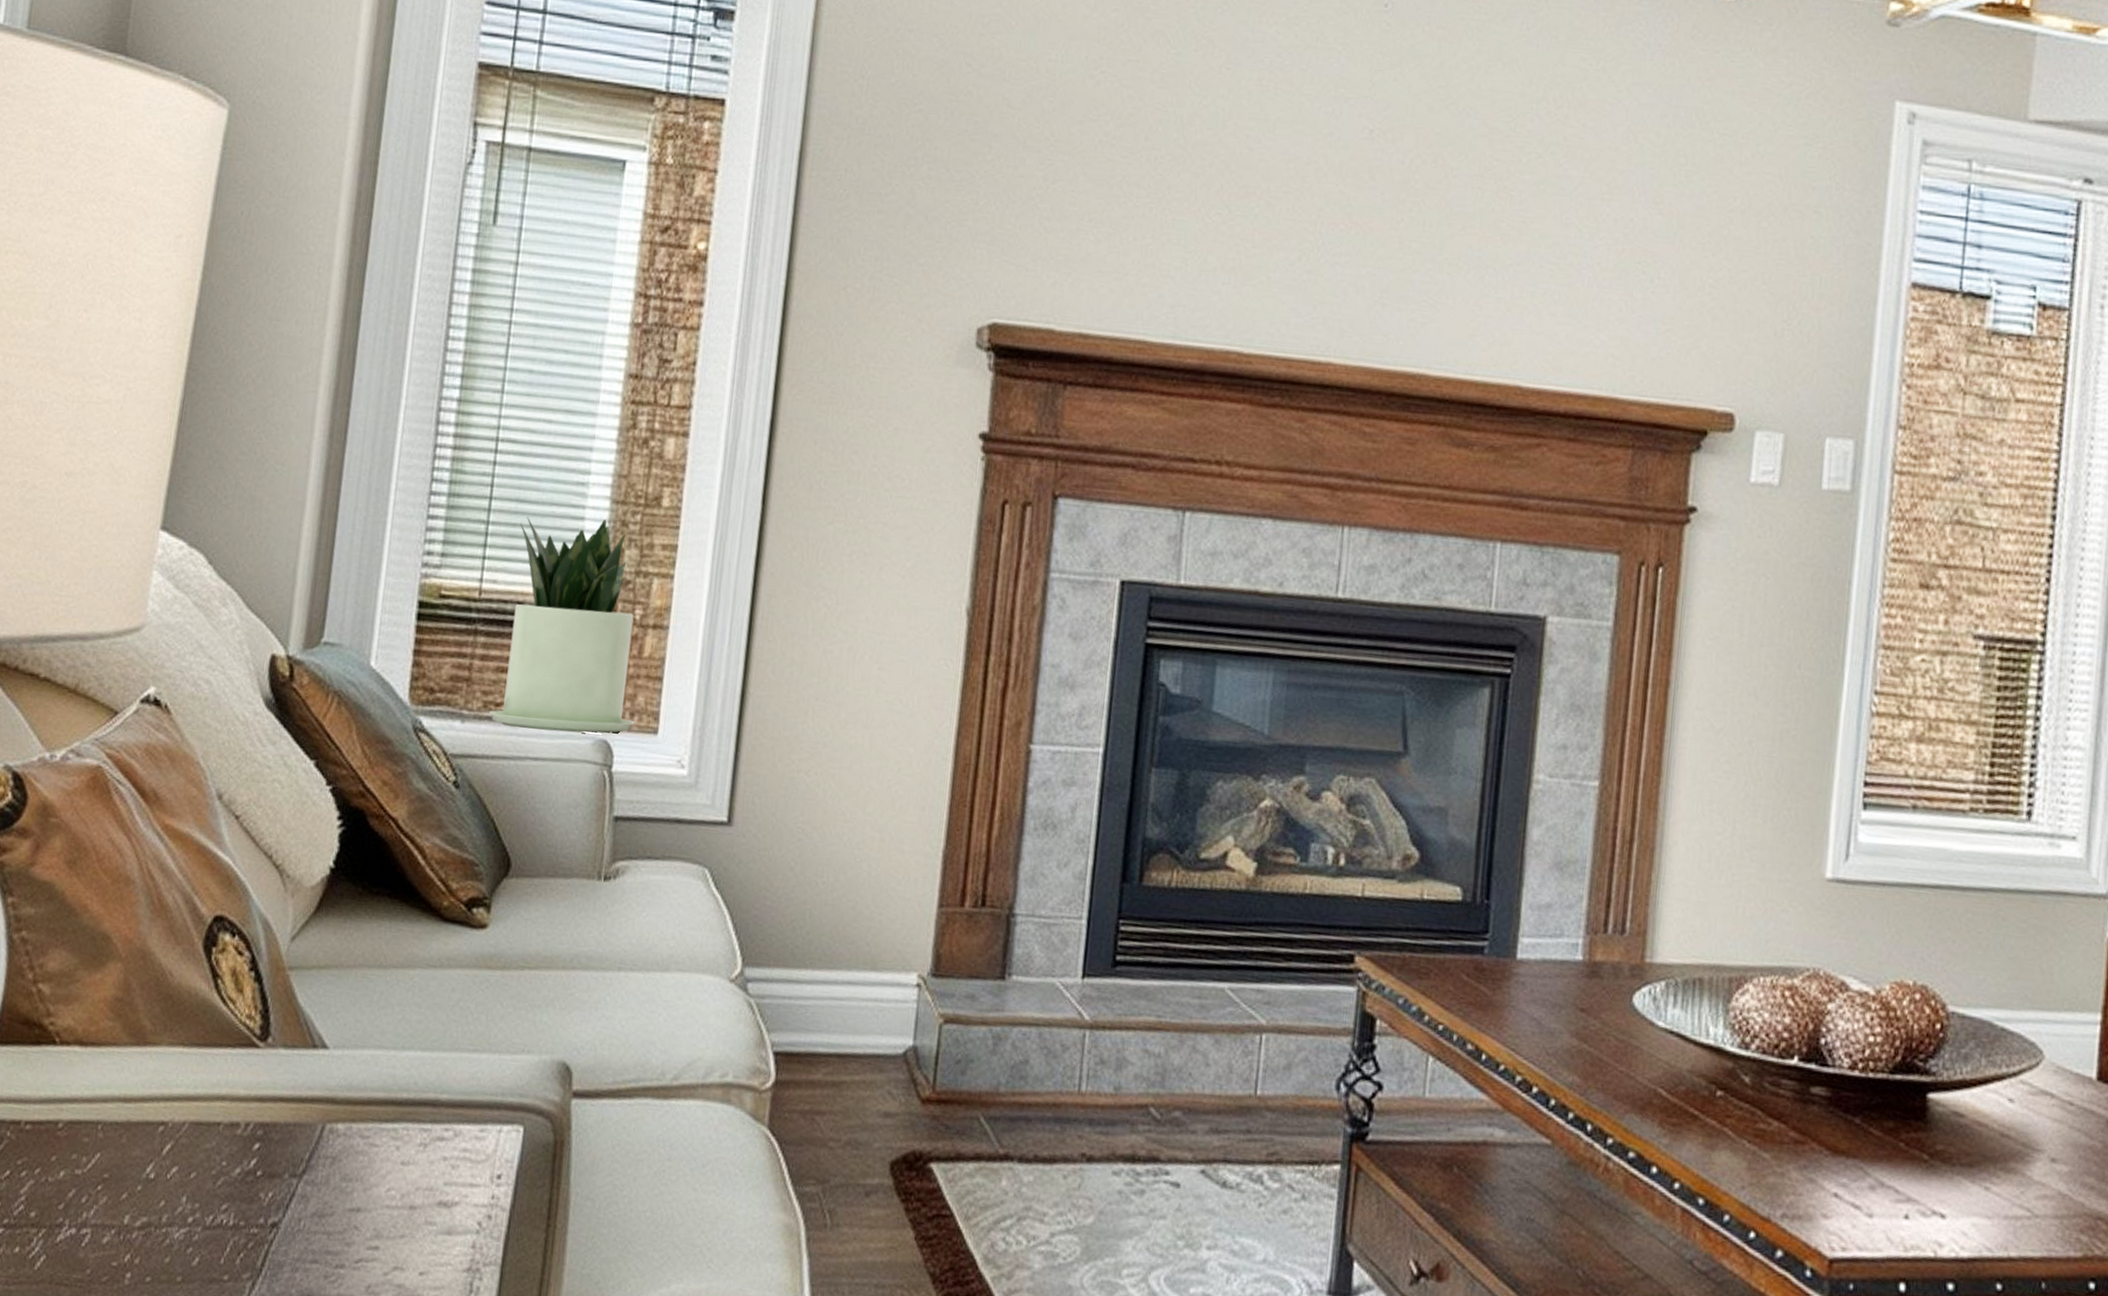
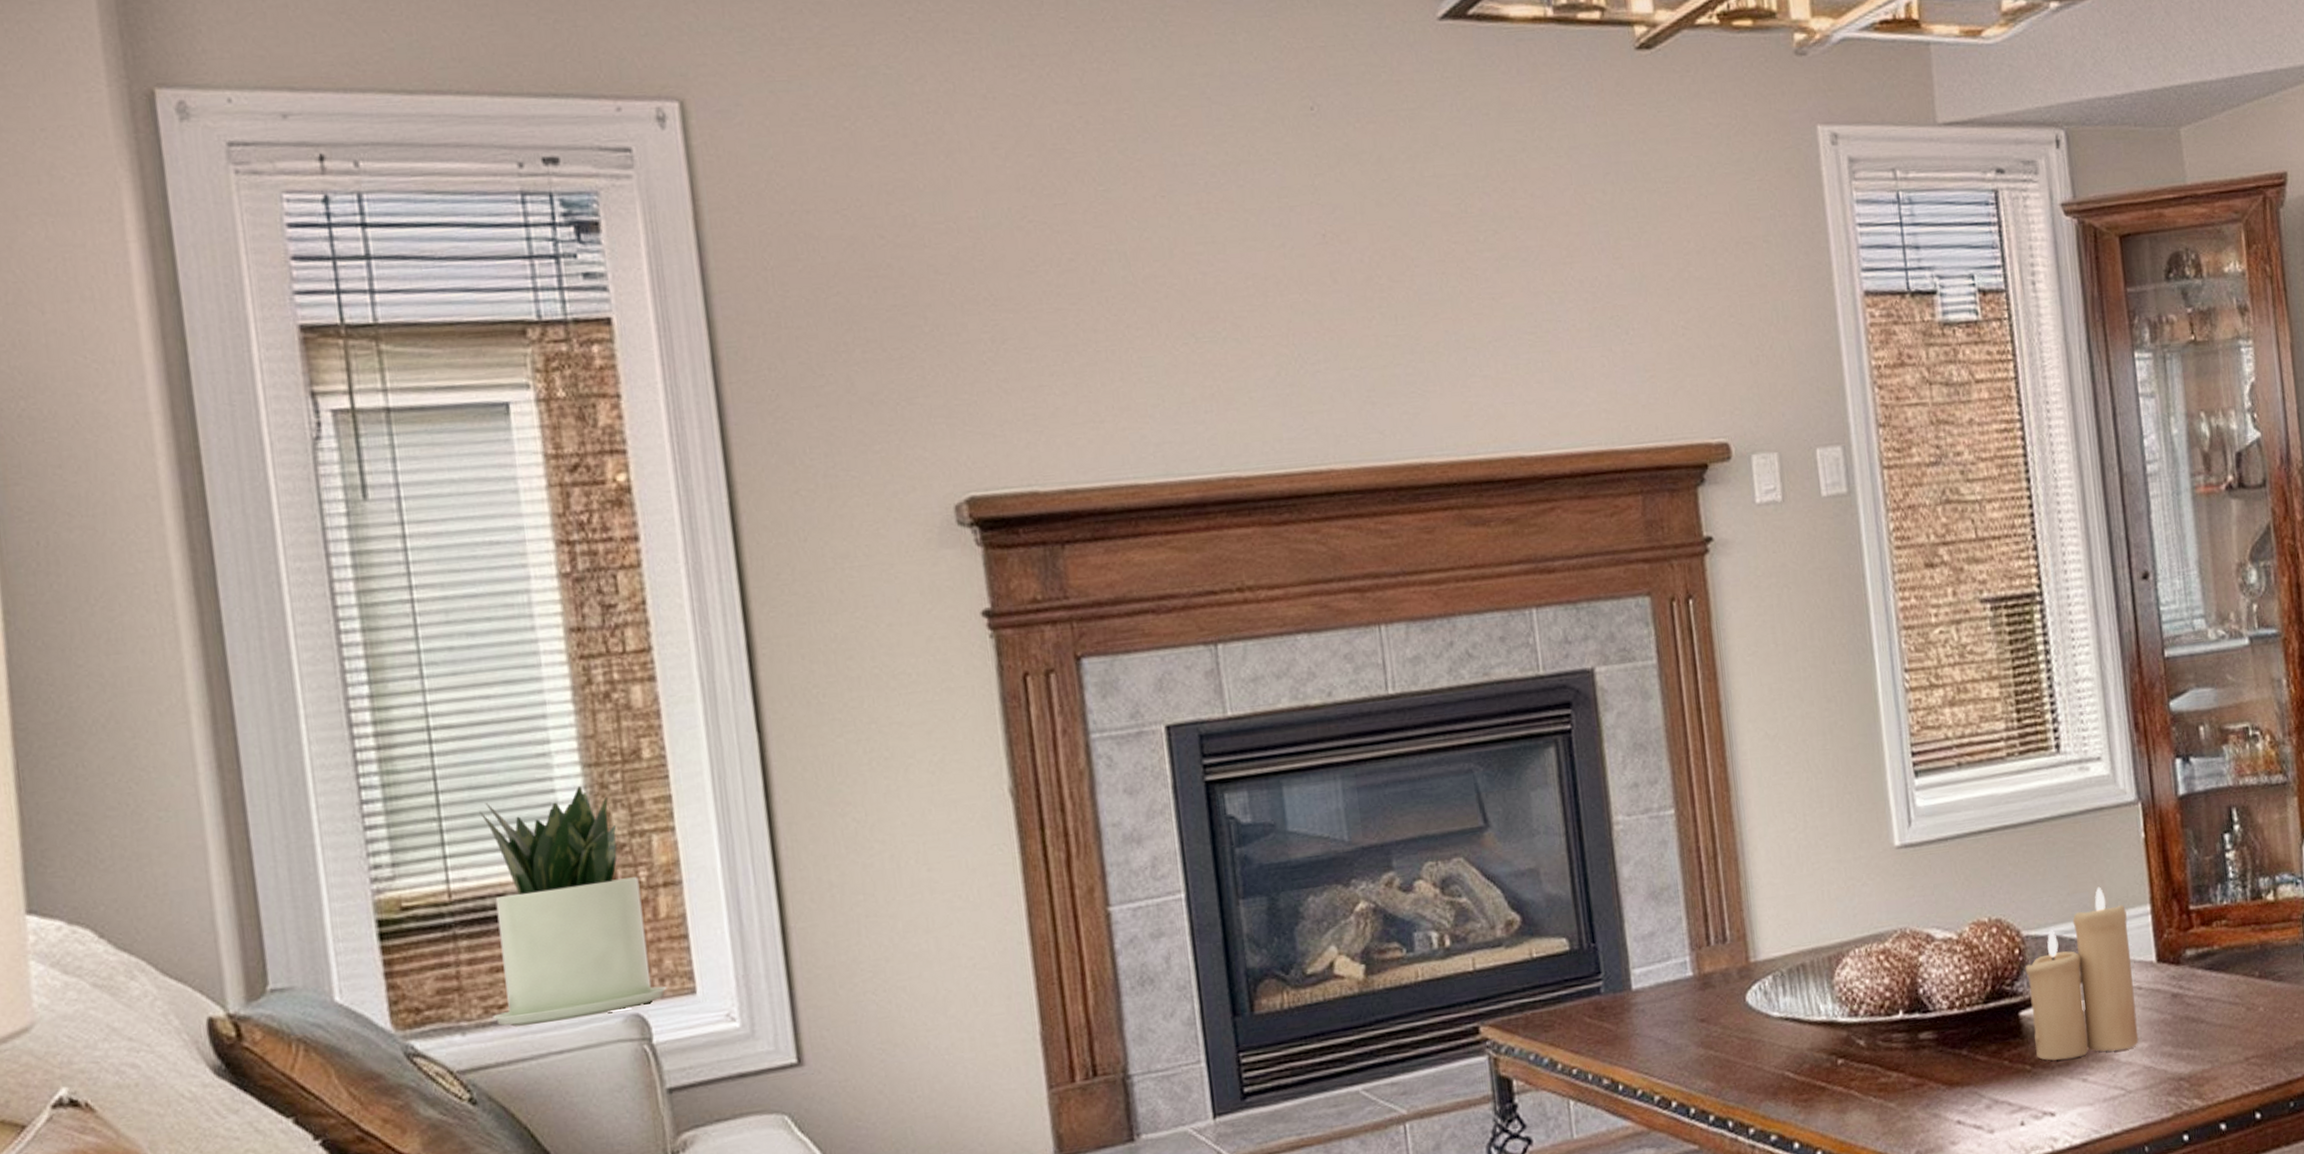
candle: none [1938,979,2072,1168] -> present [2025,886,2139,1061]

